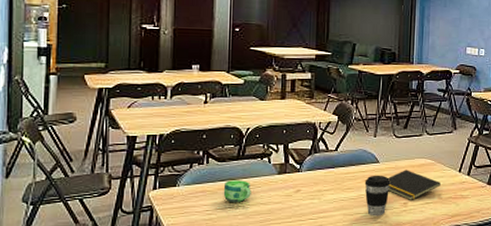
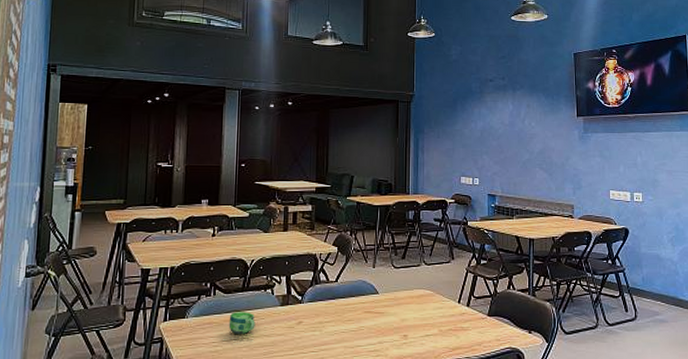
coffee cup: present [364,175,391,216] -> none [364,306,390,349]
notepad: present [387,170,441,200] -> none [387,301,440,332]

